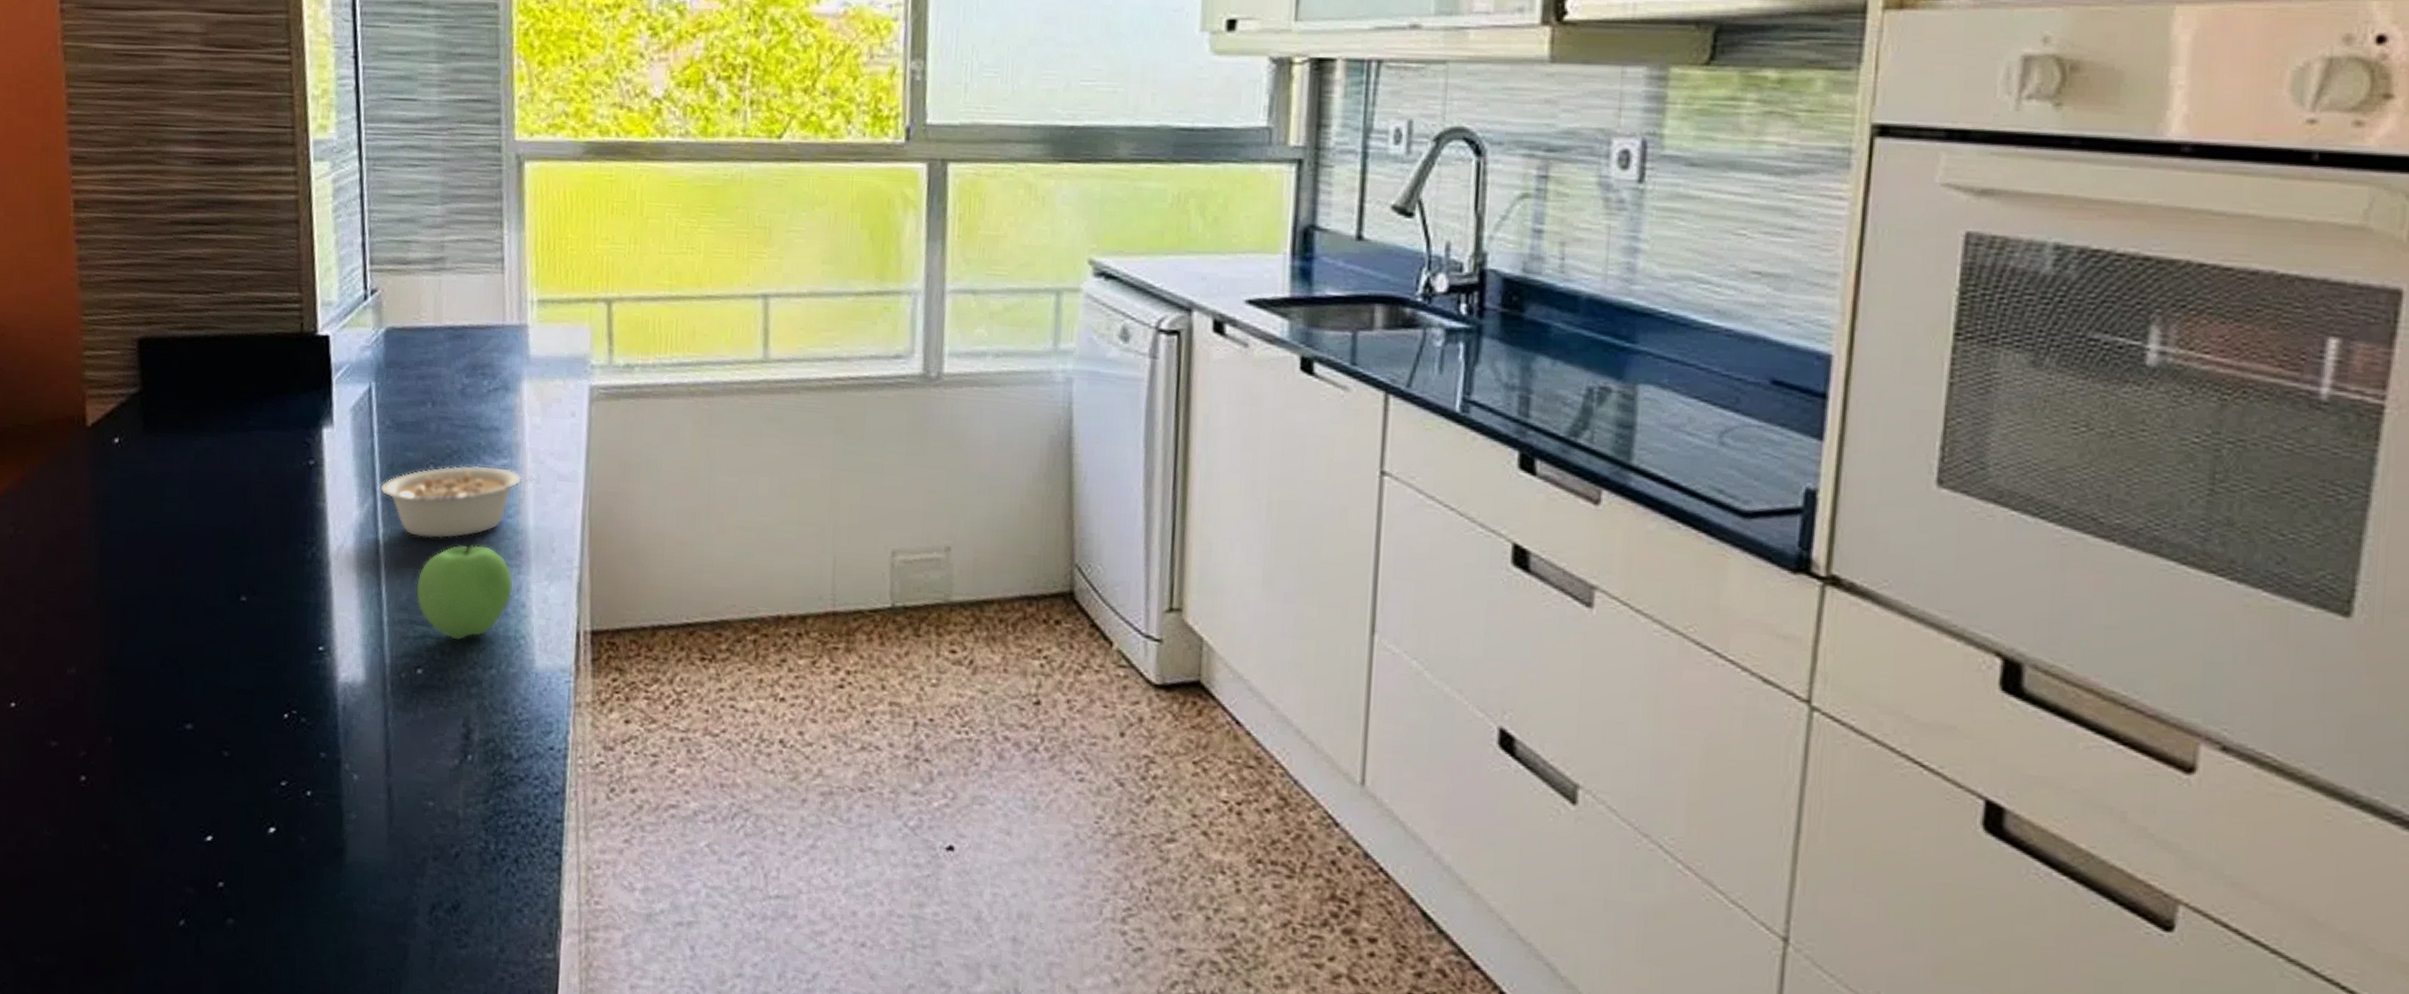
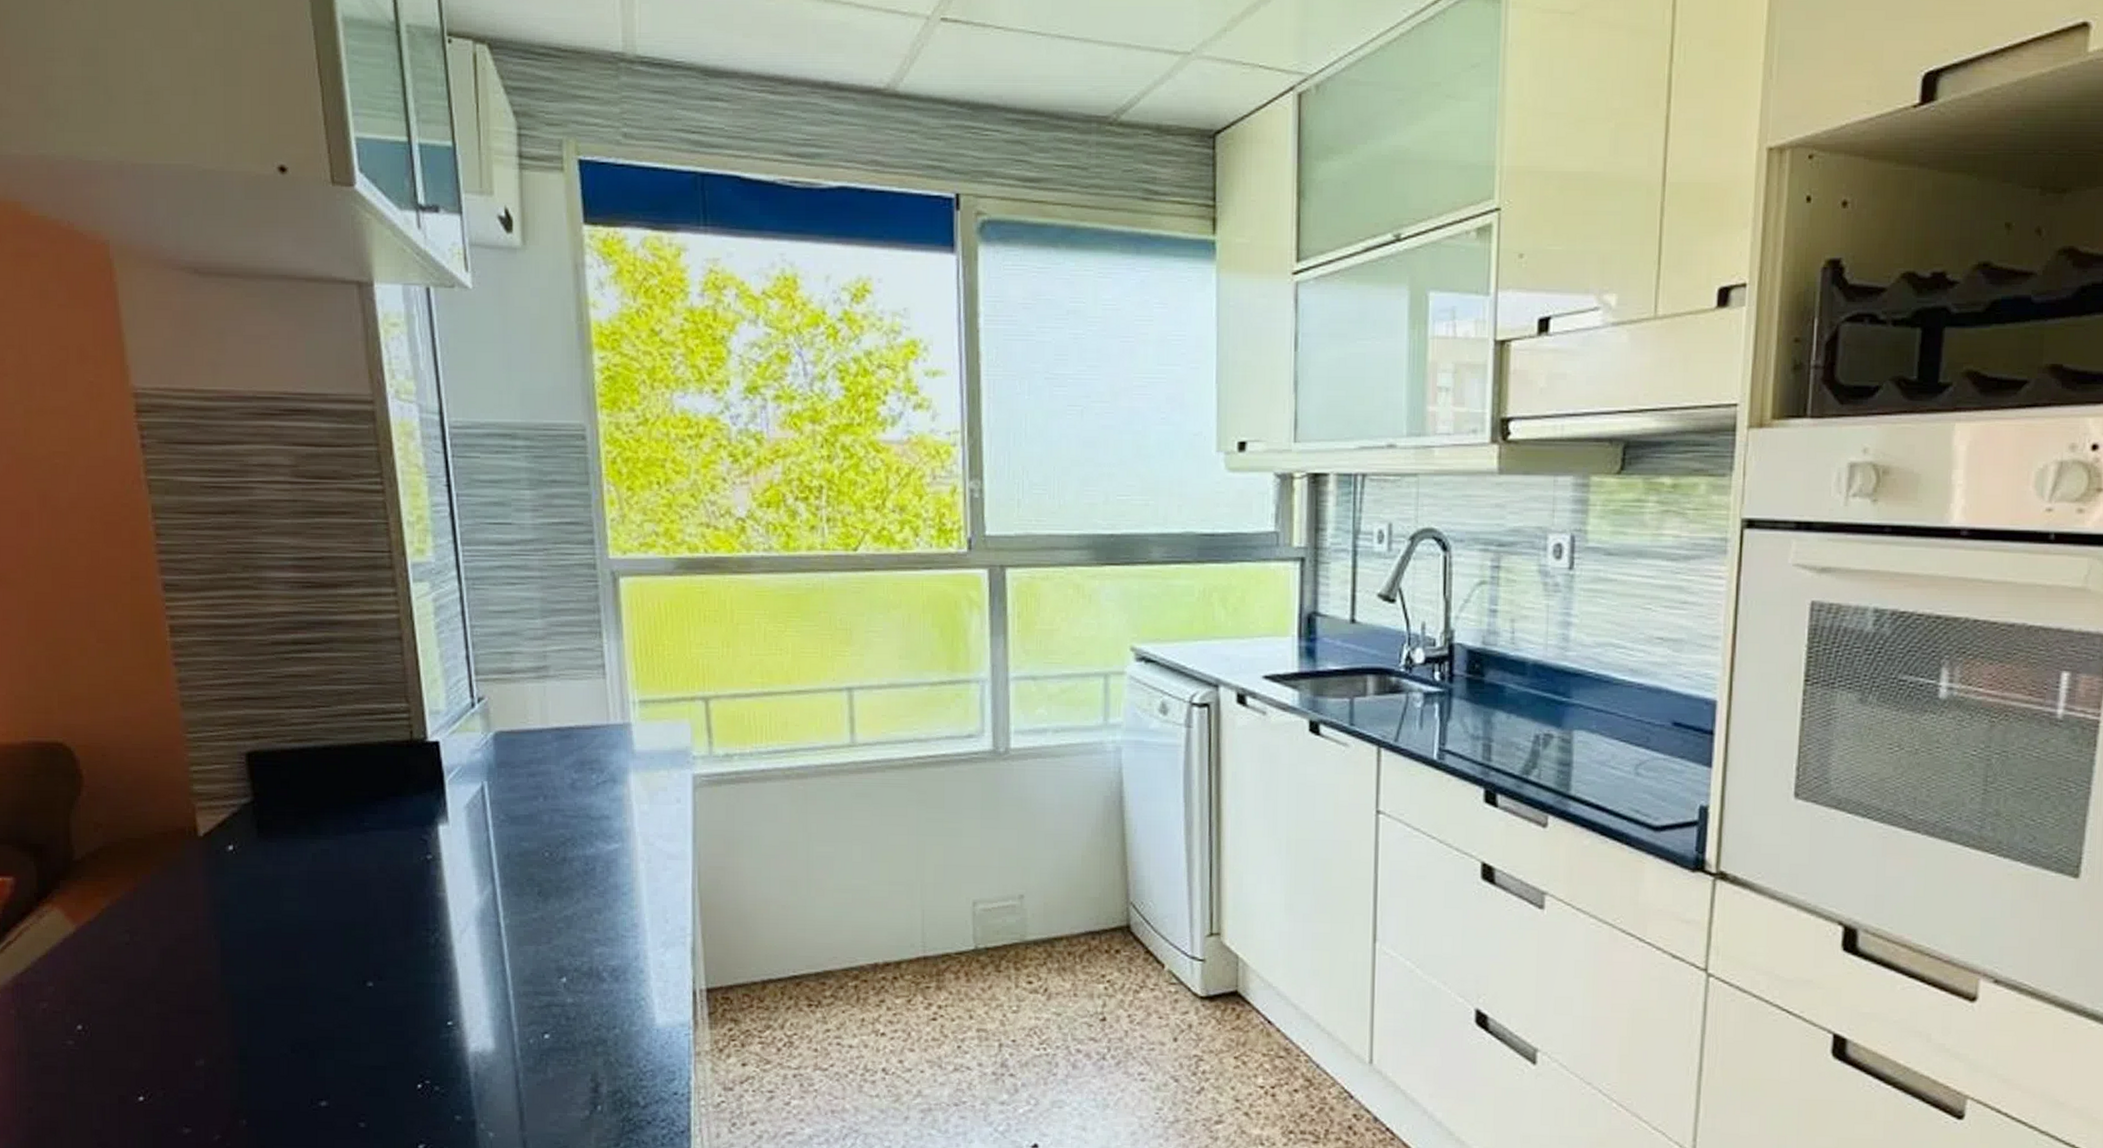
legume: present [380,465,535,539] -> none [498,851,646,918]
apple: present [416,543,514,640] -> none [539,920,632,1006]

